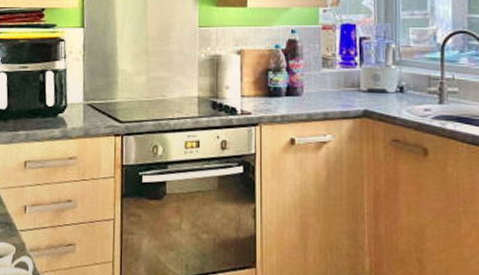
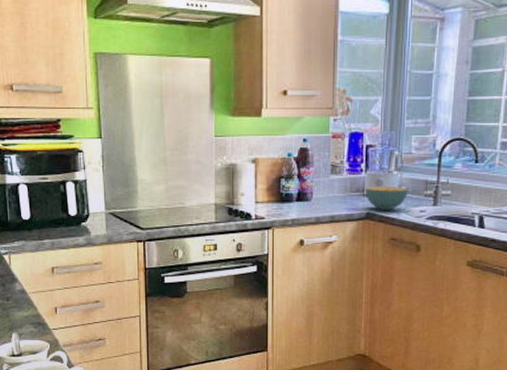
cereal bowl: none [360,80,409,108] -> present [365,185,408,210]

